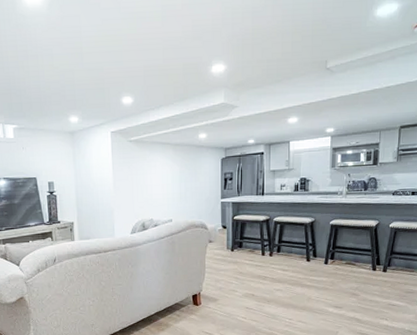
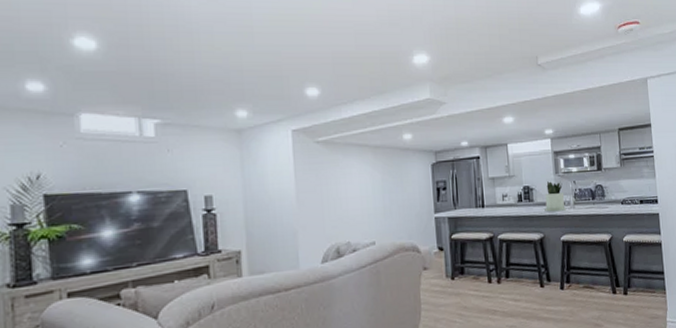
planter: none [318,173,339,200] -> present [545,180,567,212]

